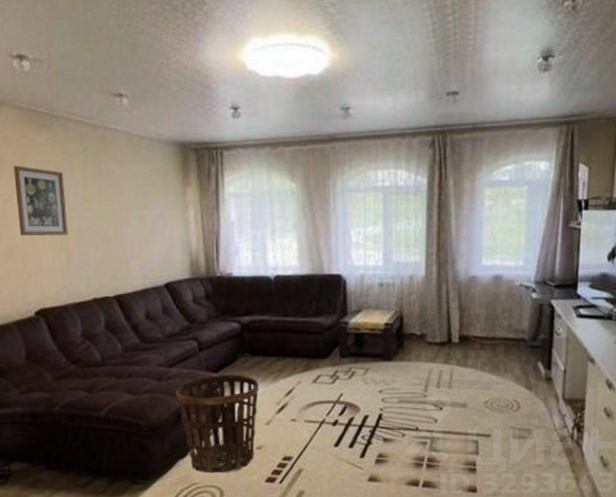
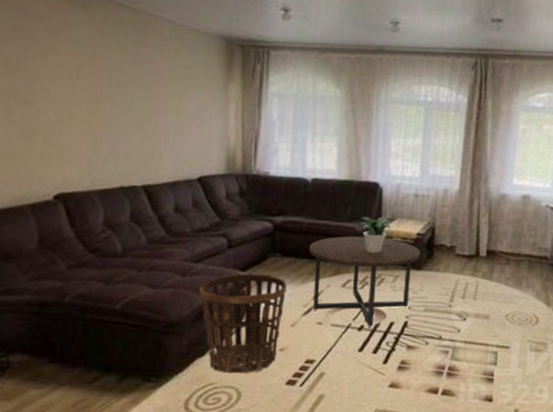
wall art: present [13,165,68,237] -> none [43,41,99,120]
coffee table: none [277,330,390,422] -> present [309,236,421,328]
potted plant: none [325,309,358,346] -> present [359,217,391,253]

